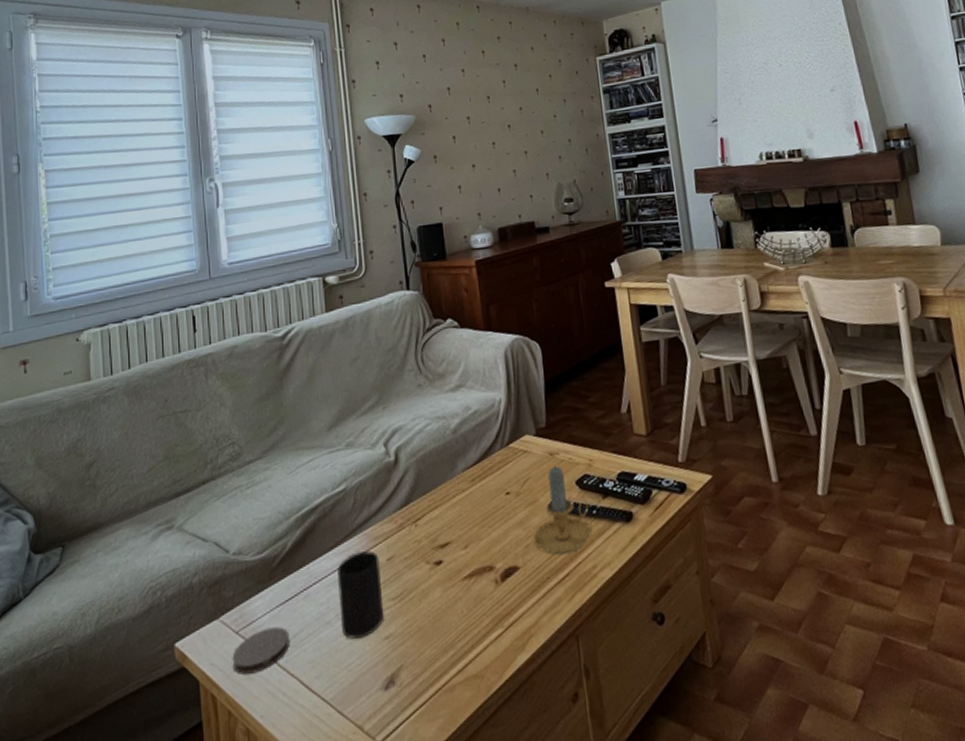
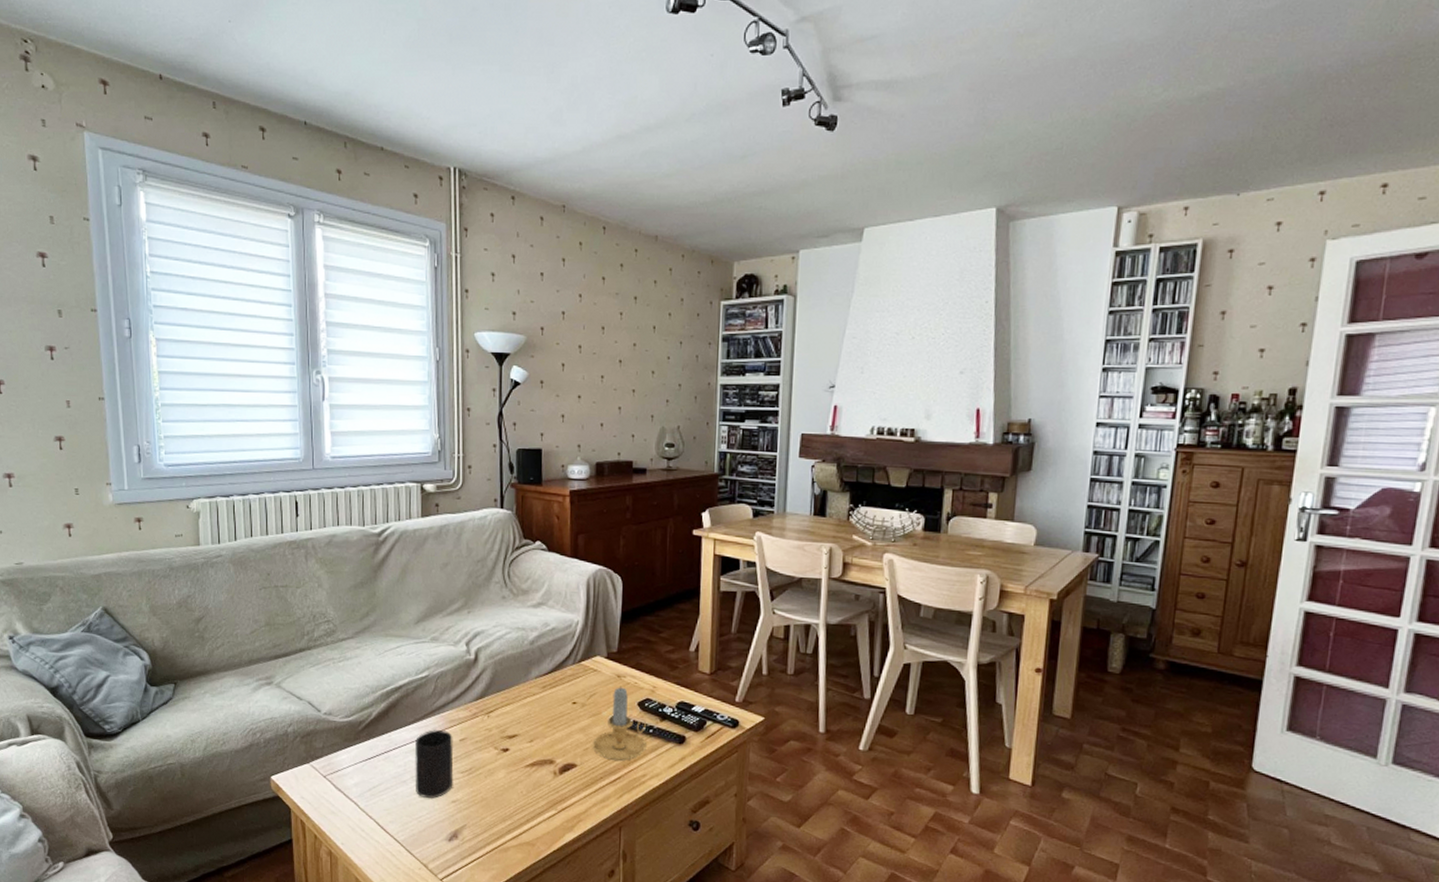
coaster: present [232,627,290,675] -> none [319,777,370,810]

